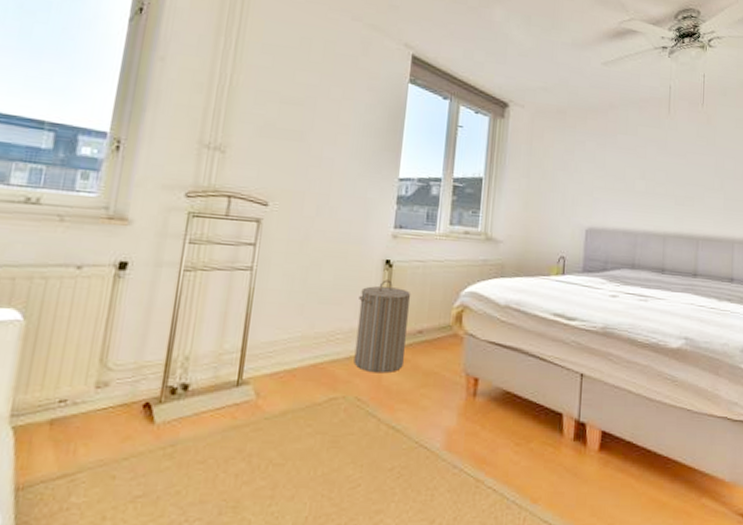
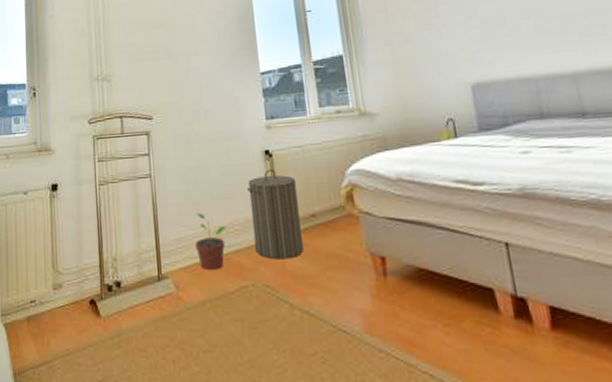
potted plant: none [288,316,328,378] -> present [195,213,227,270]

